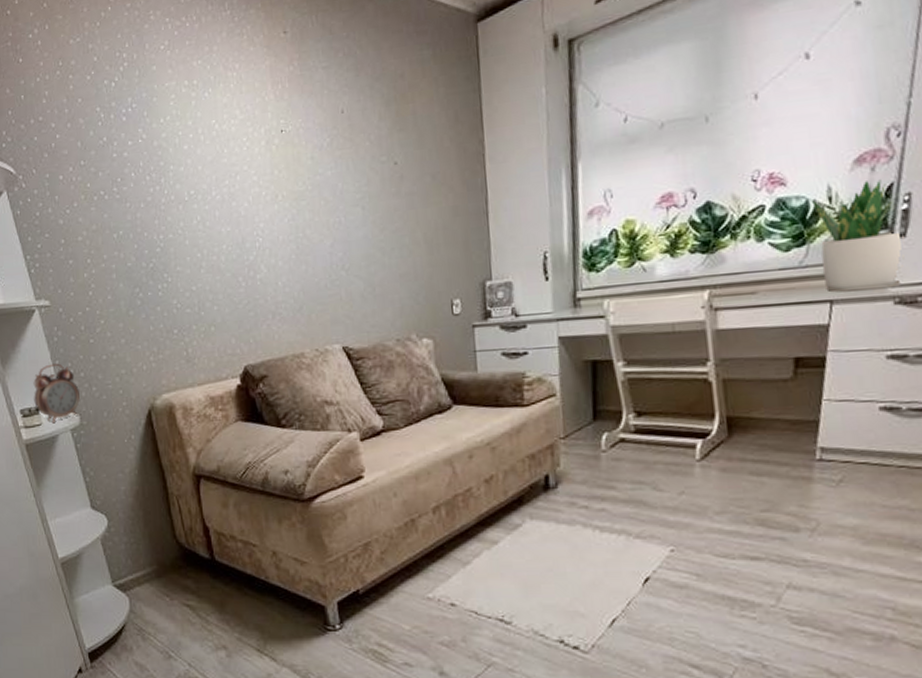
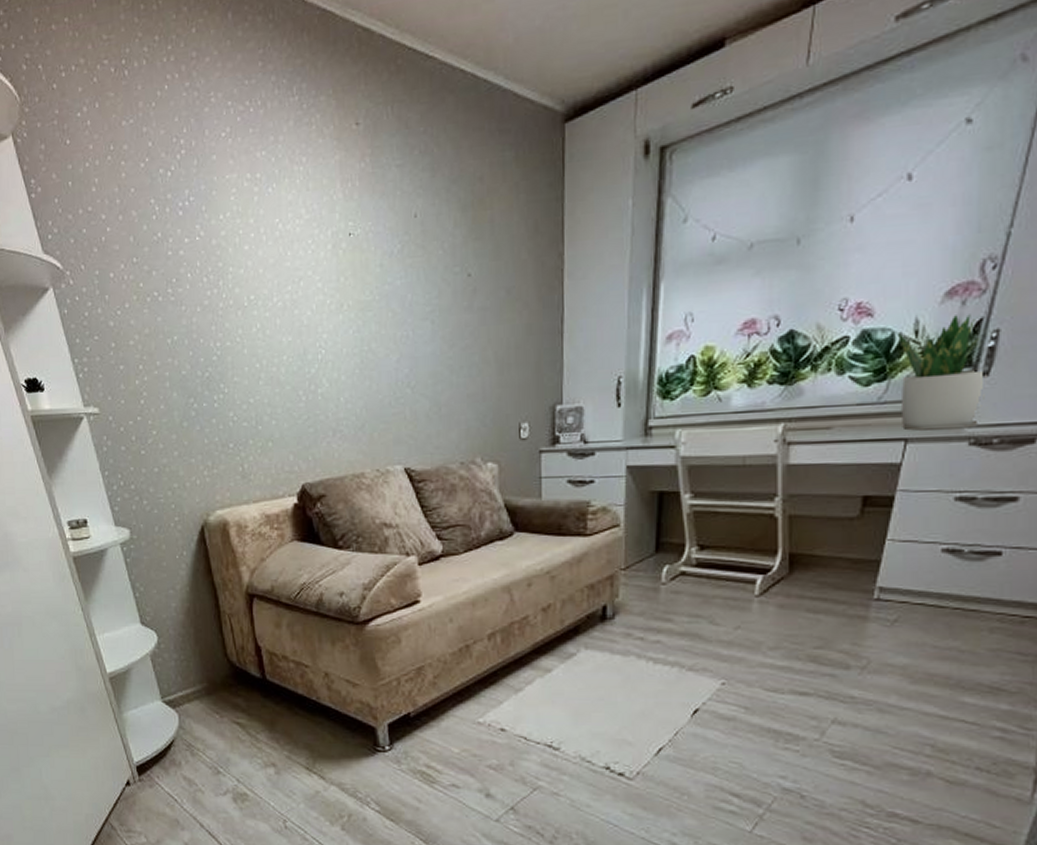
alarm clock: present [33,363,80,424] -> none [81,474,130,537]

